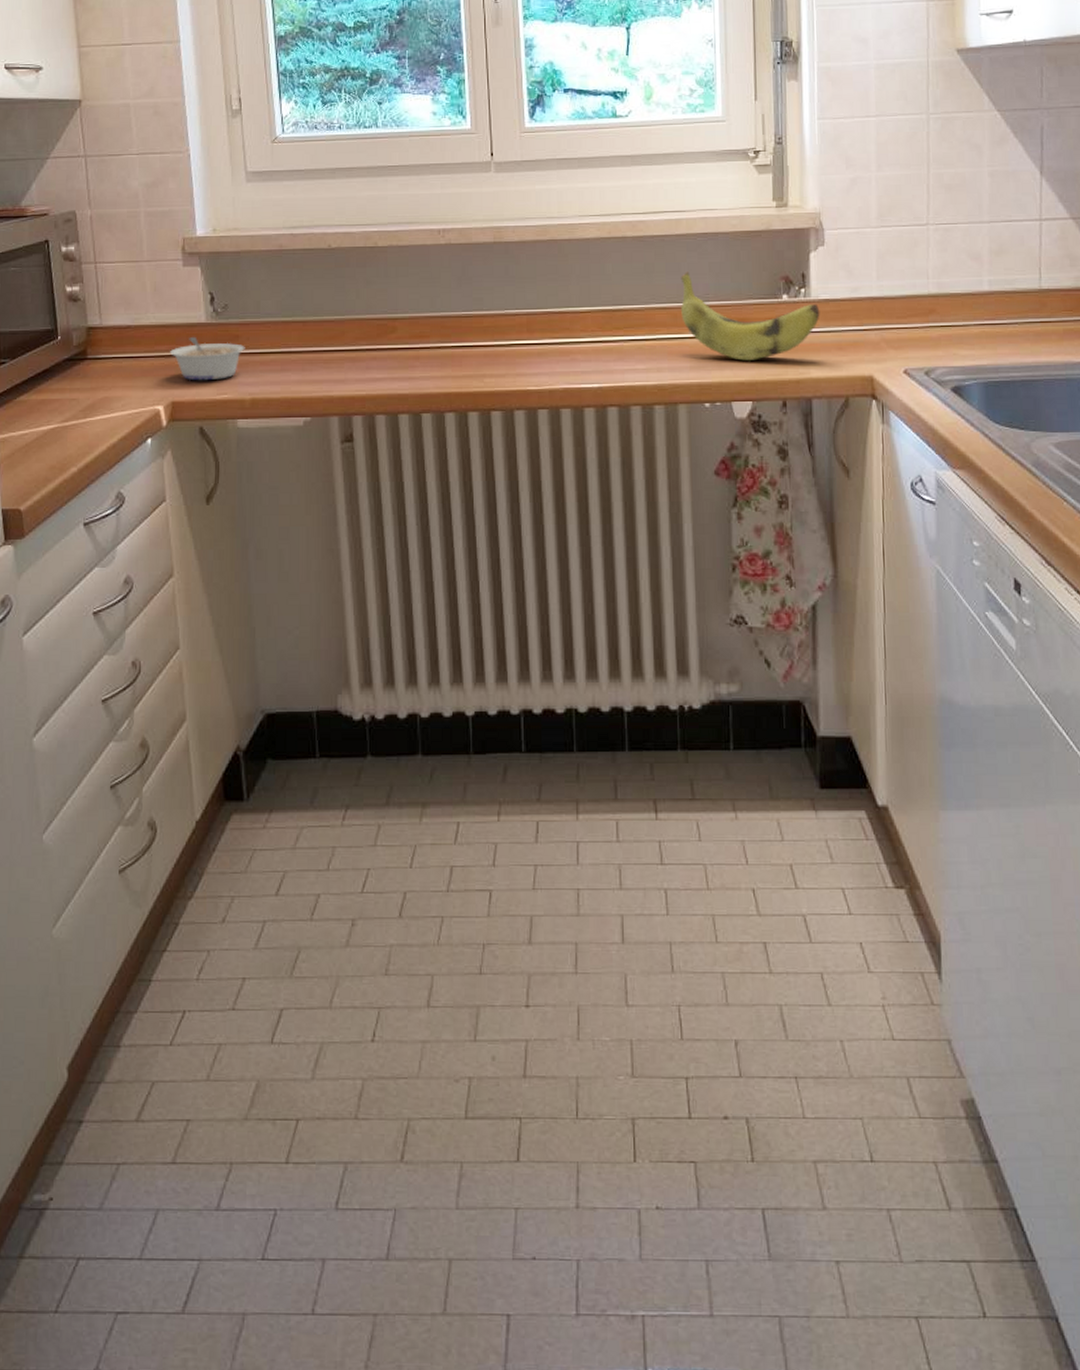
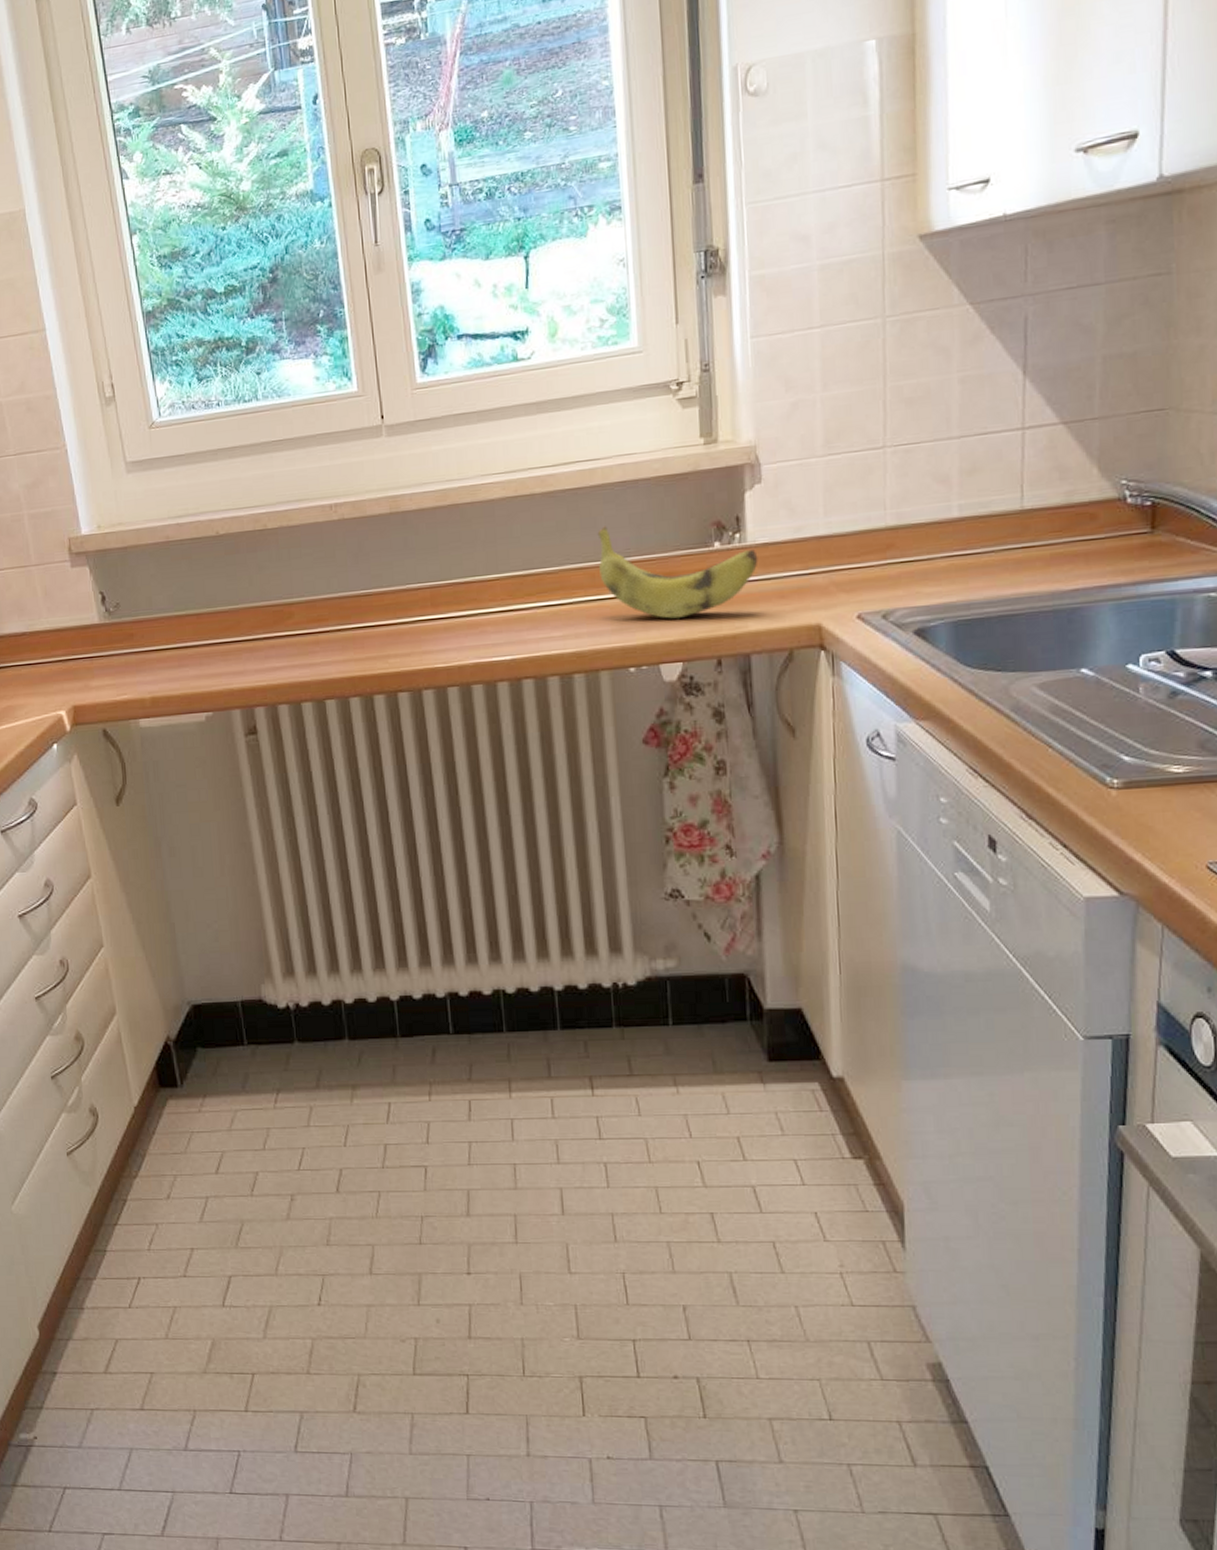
legume: present [170,336,245,381] -> none [67,638,141,683]

